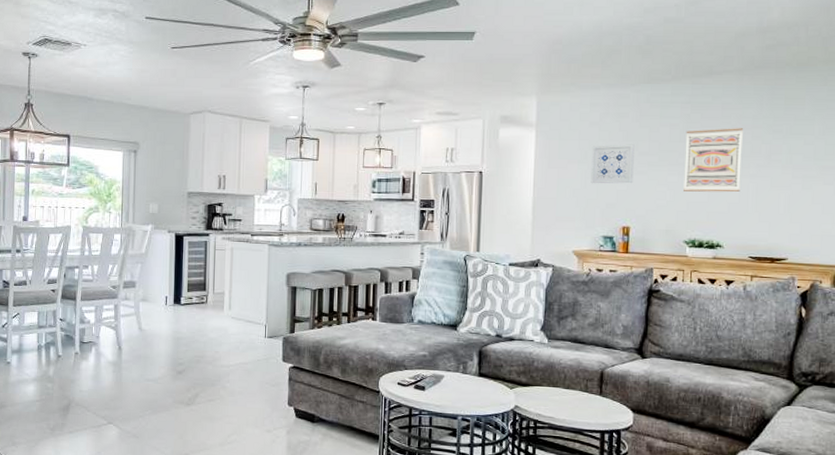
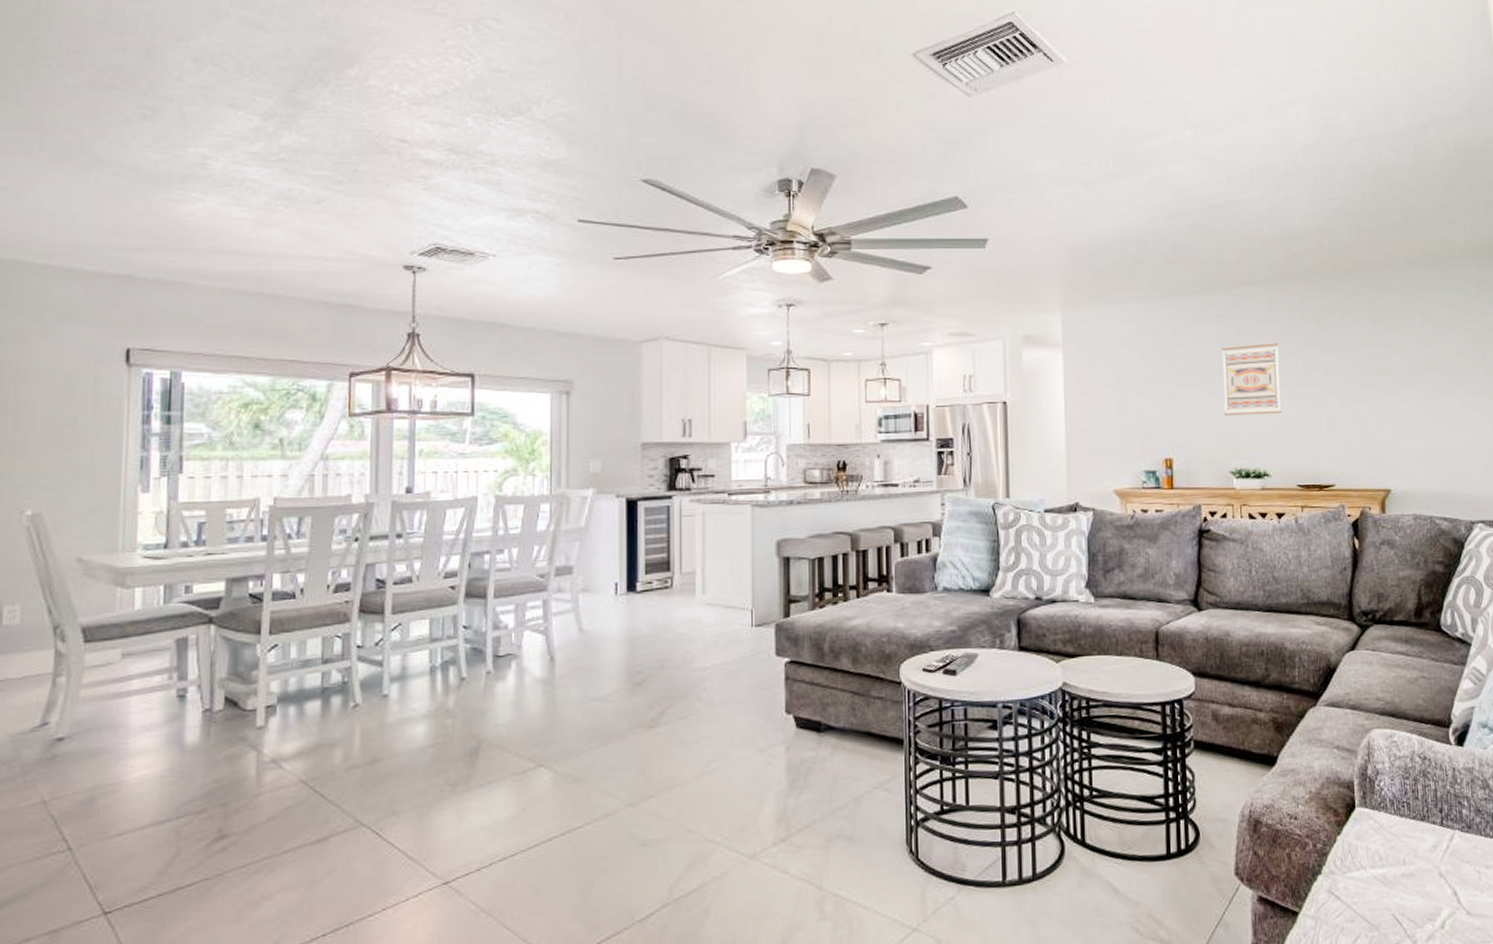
wall art: present [590,144,635,184] -> none [1125,364,1172,411]

